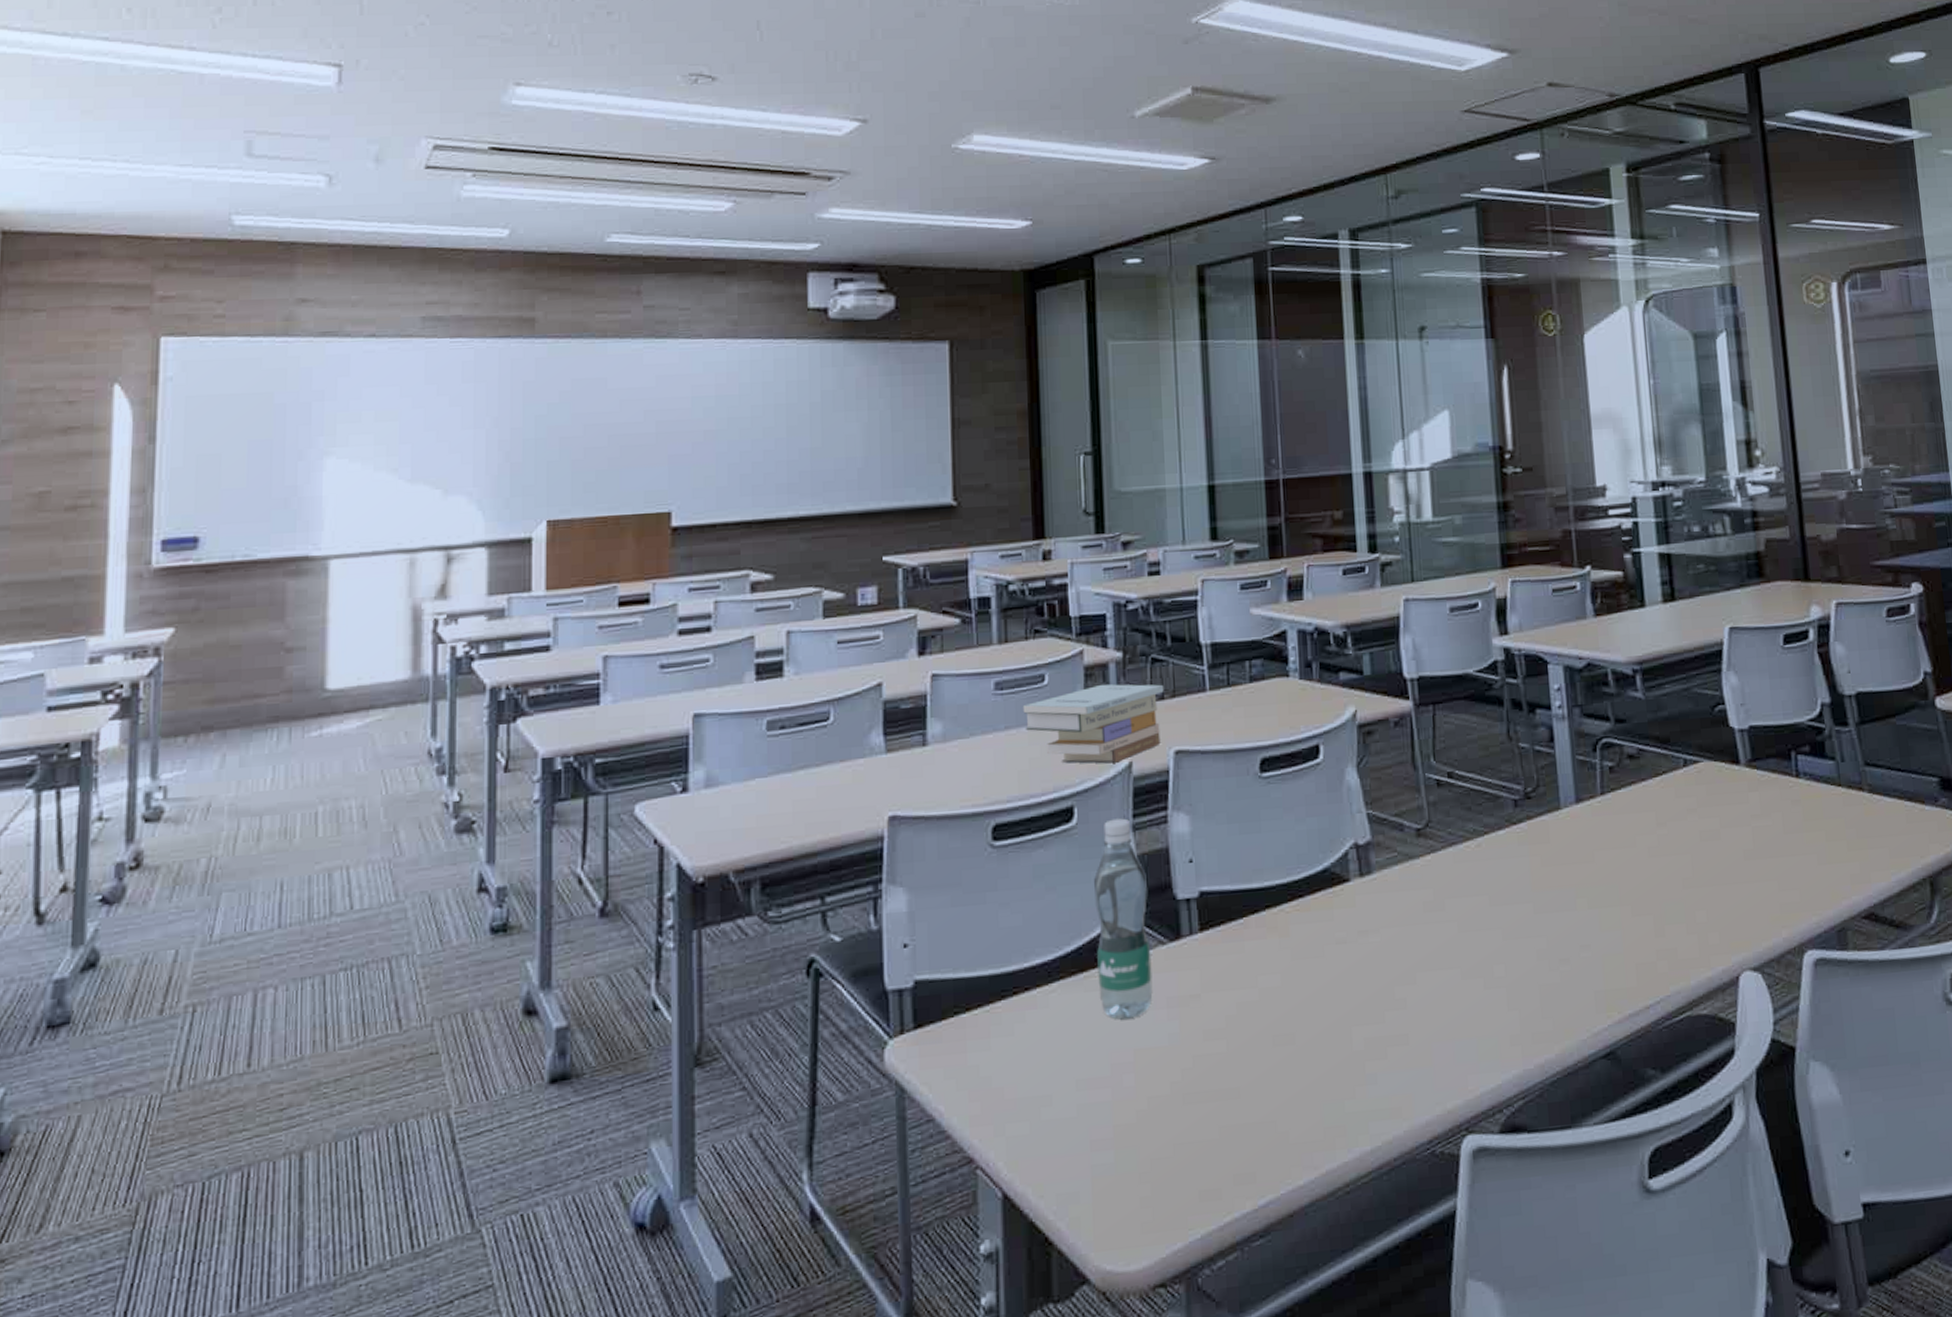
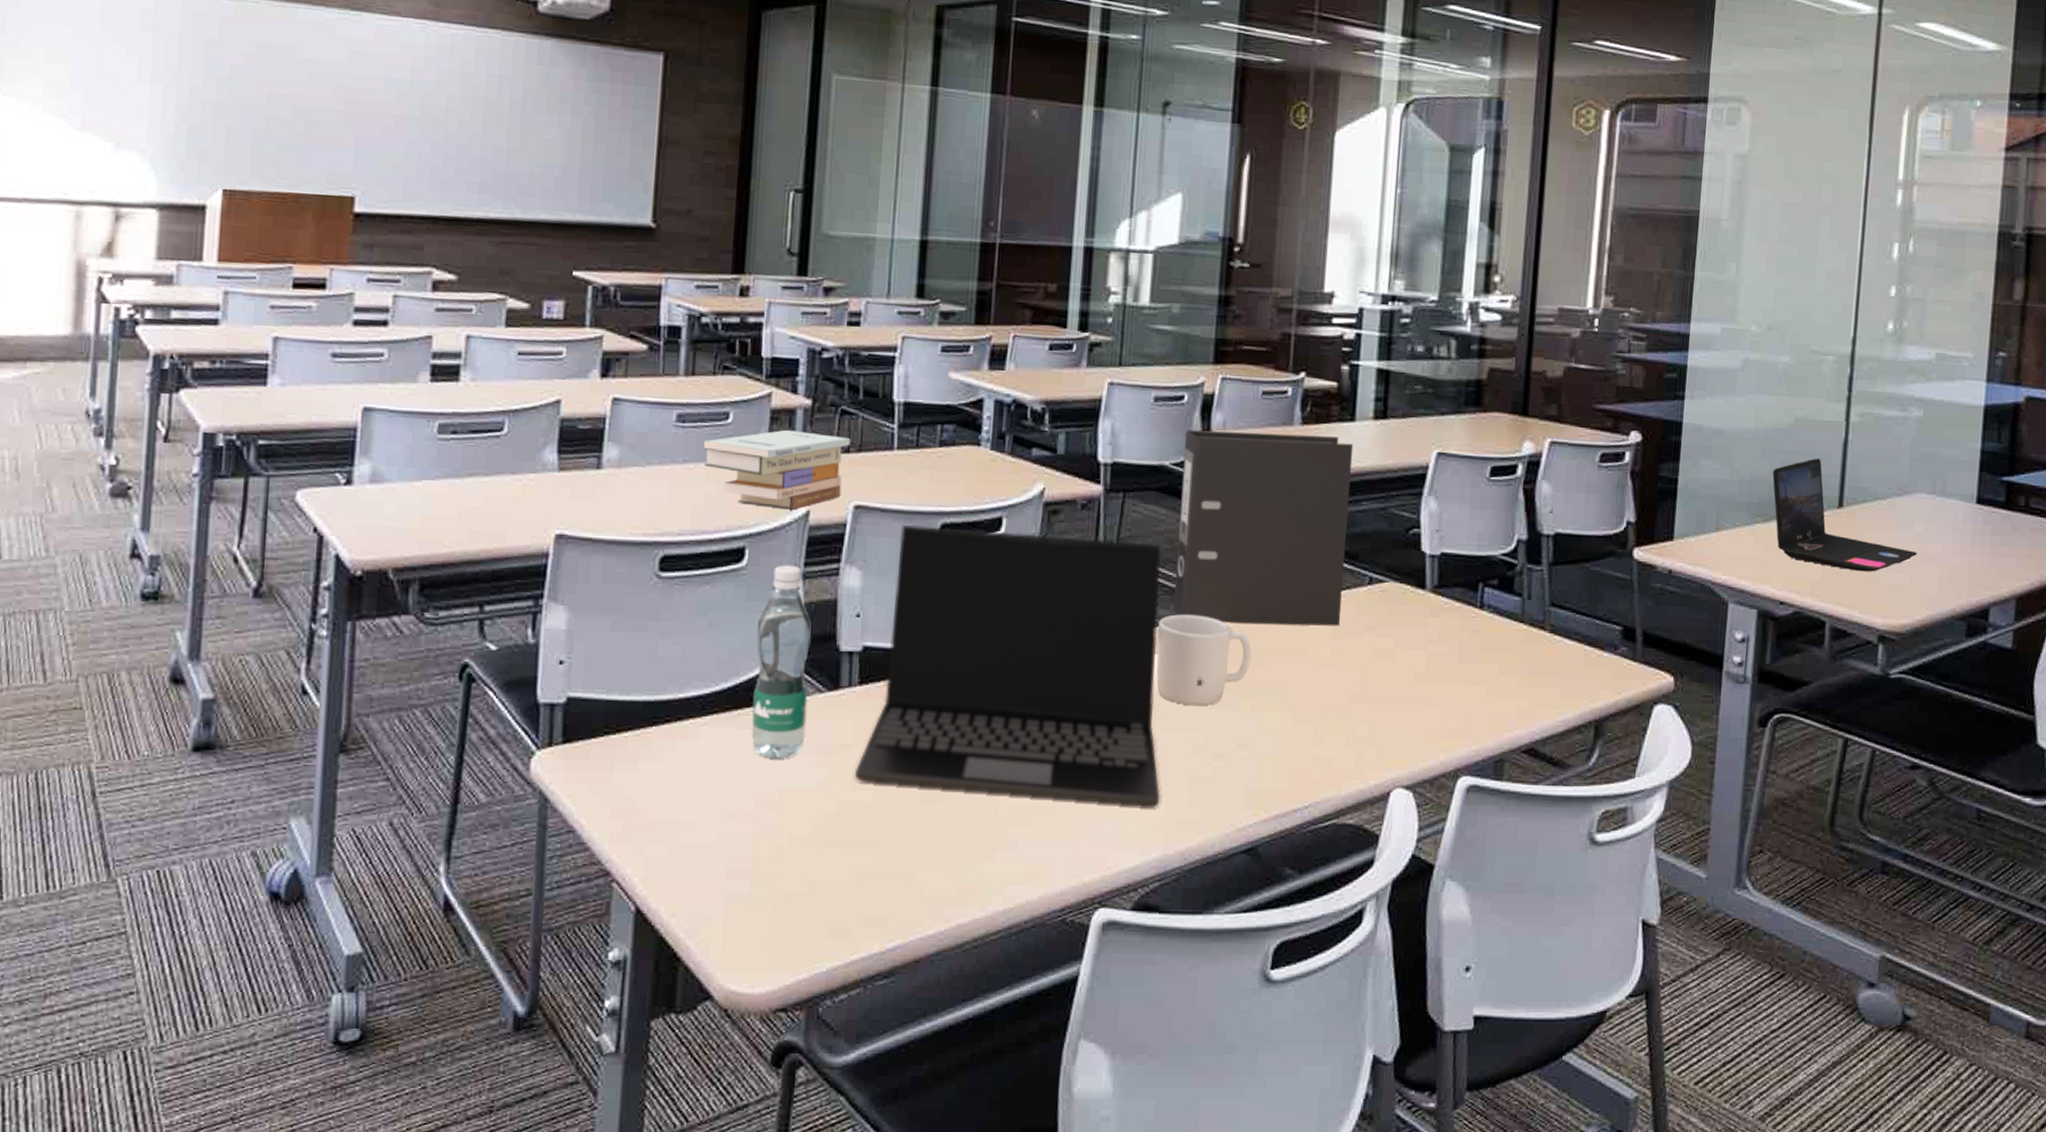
laptop: none [1206,752,1512,1032] -> present [855,524,1162,807]
binder: none [1484,624,1662,824] -> present [1174,430,1354,626]
mug: none [1485,818,1581,912] -> present [1156,614,1252,706]

